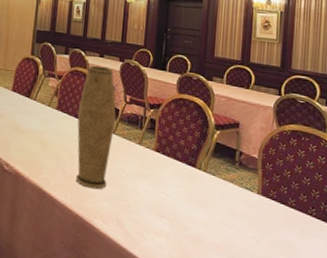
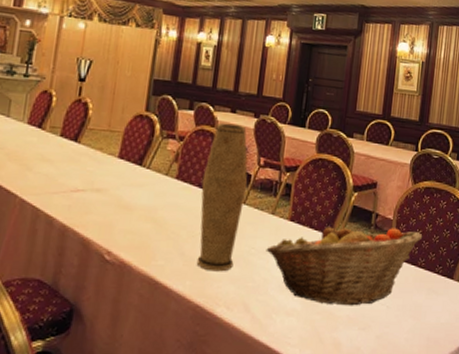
fruit basket: none [135,156,292,236] -> present [266,223,423,306]

